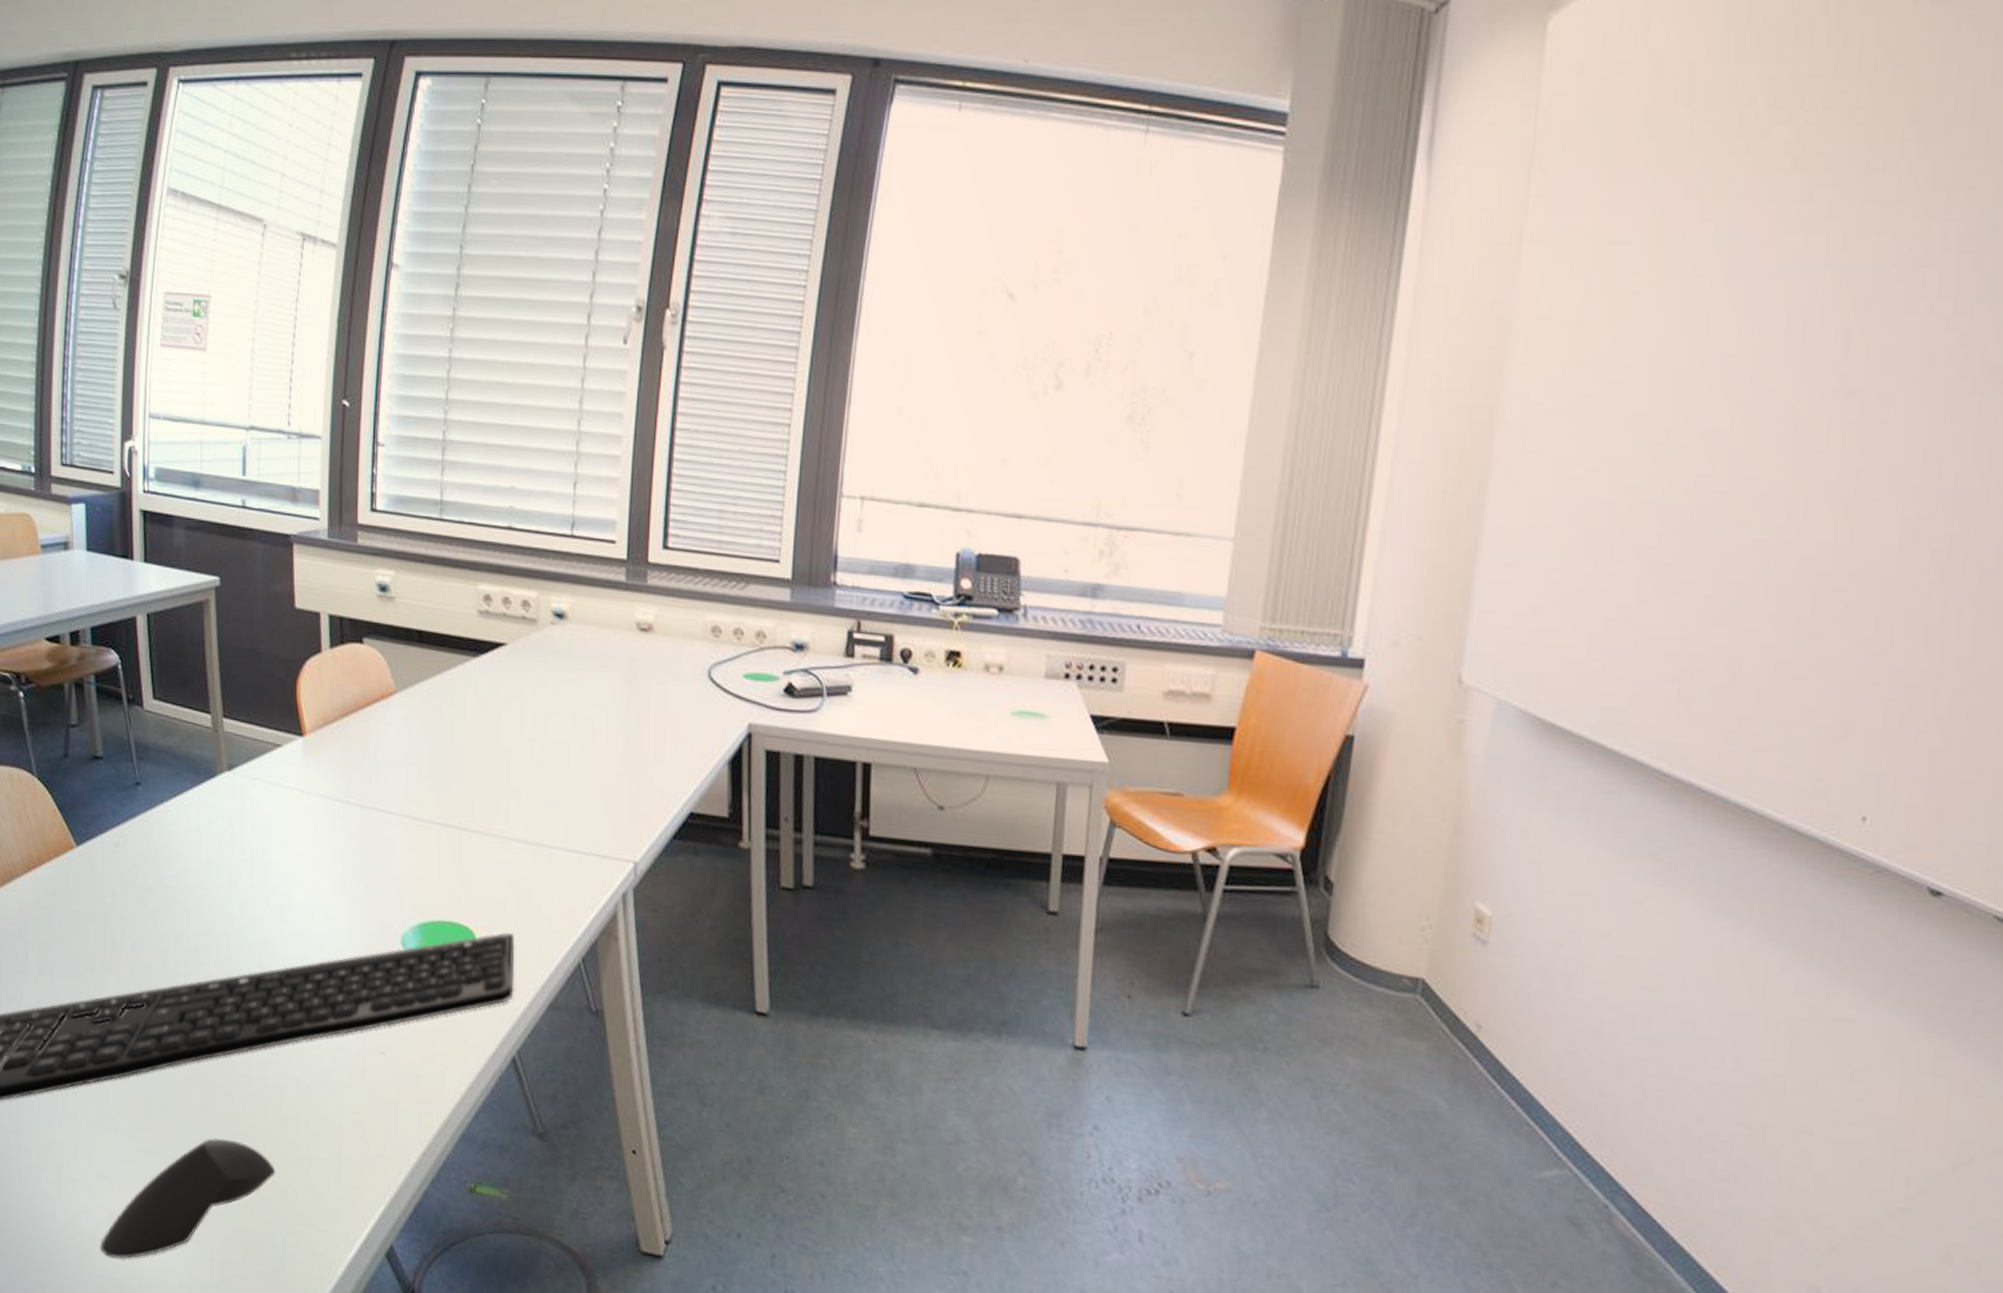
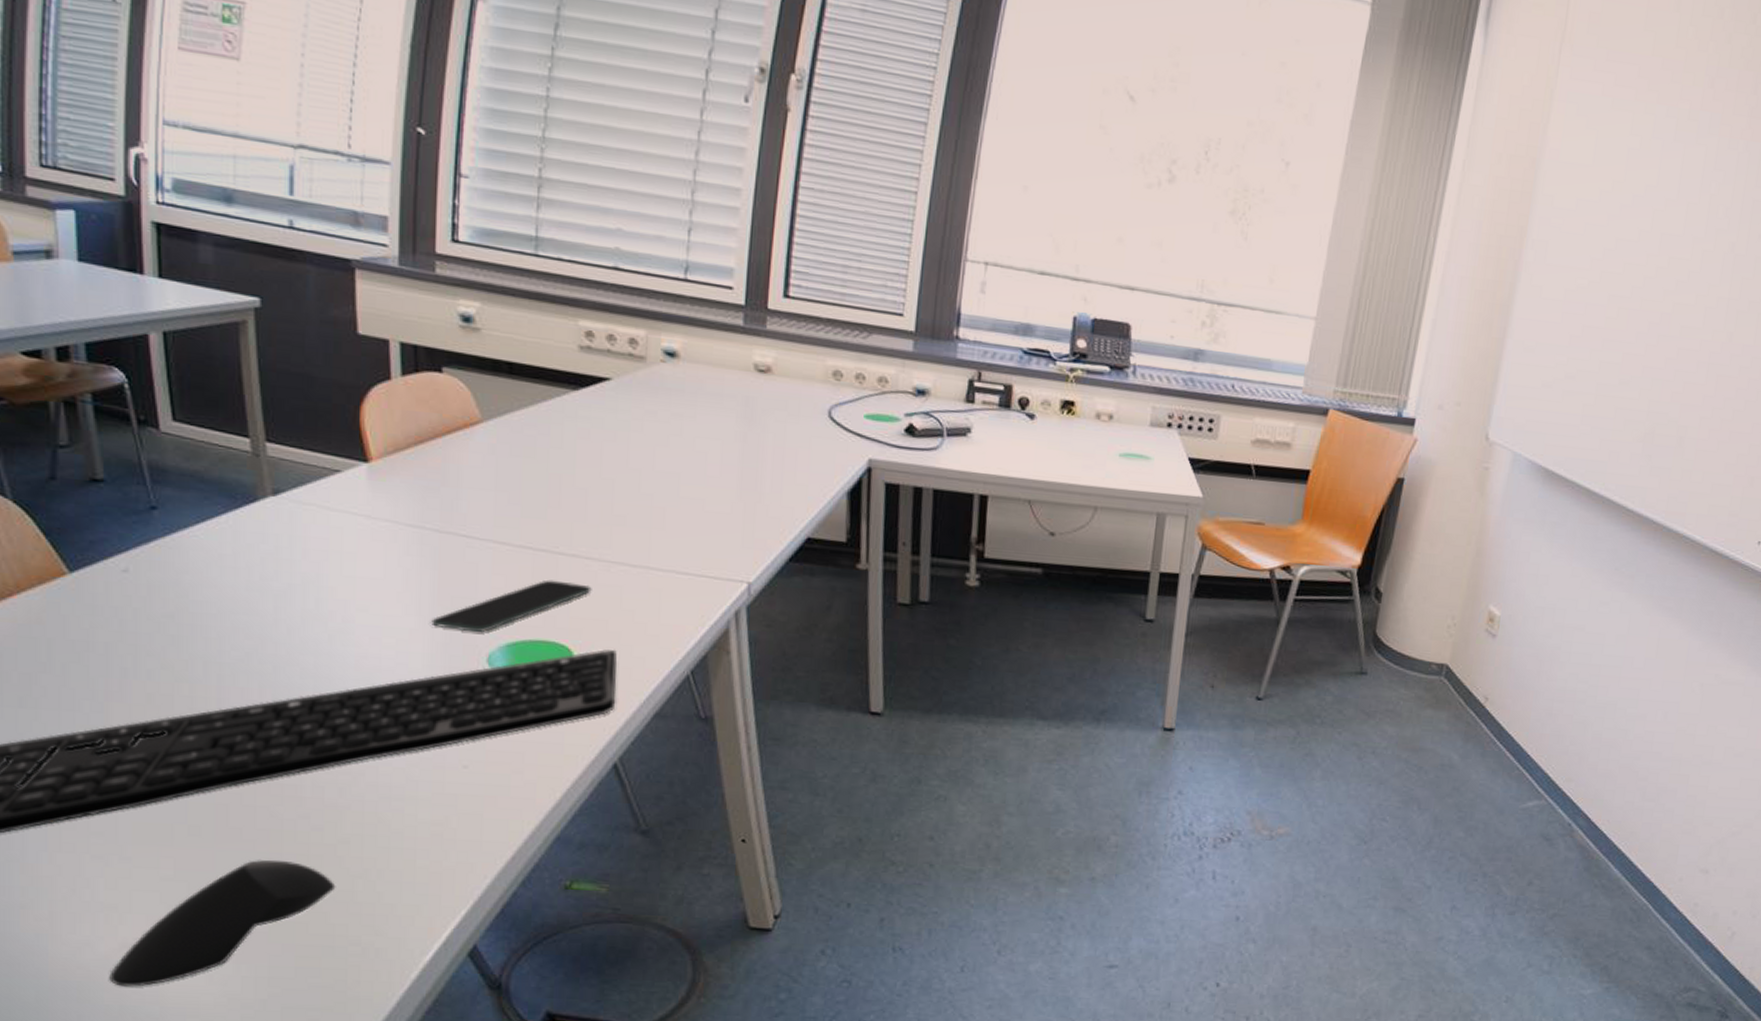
smartphone: none [354,857,492,912] -> present [431,580,592,633]

